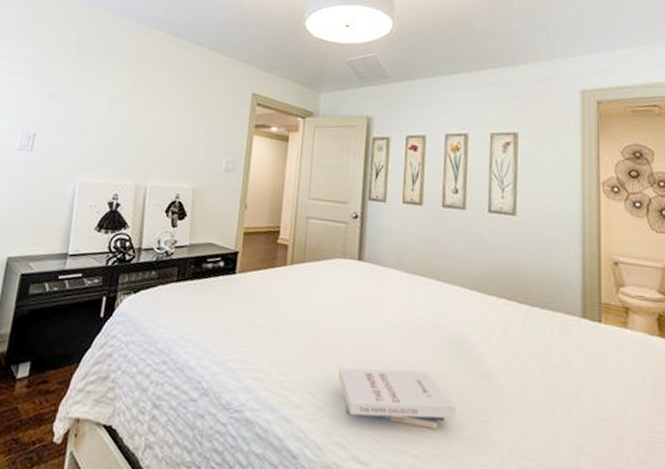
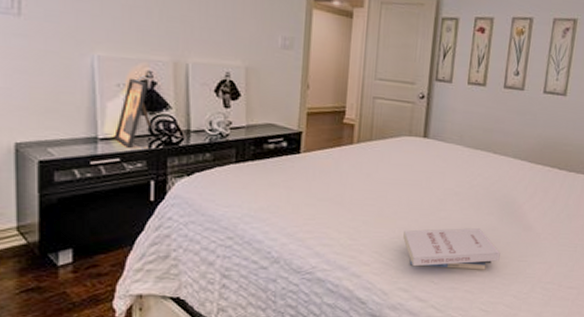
picture frame: none [80,200,113,264] -> present [114,78,151,148]

